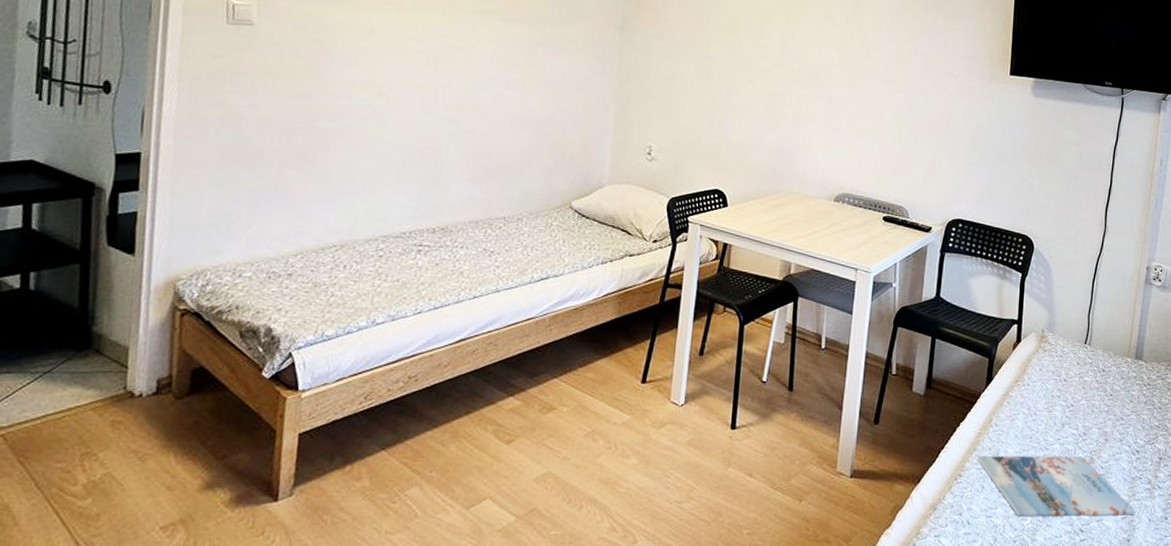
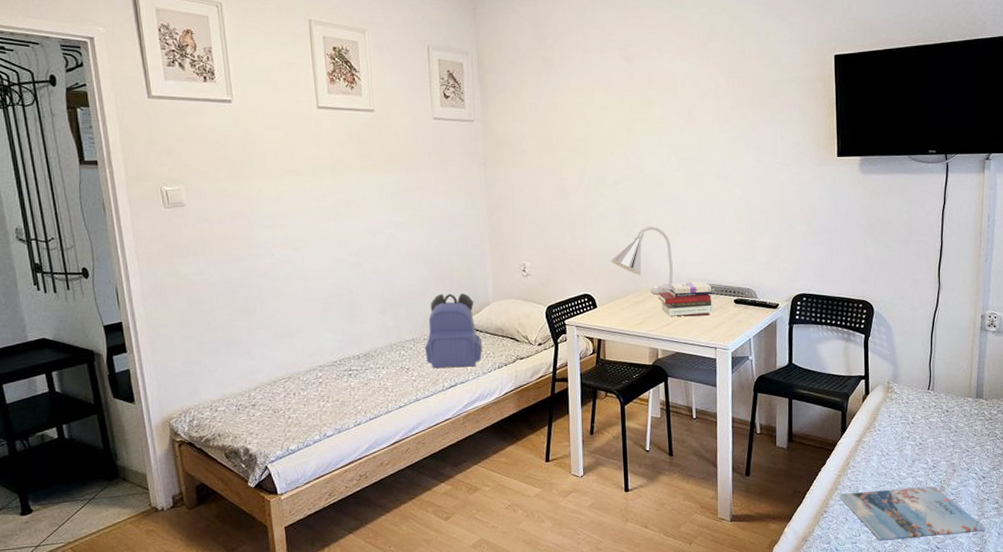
backpack: none [516,168,588,259] -> present [425,293,483,368]
table lamp: none [750,122,821,200] -> present [610,226,673,295]
books: none [797,189,860,231] -> present [657,281,714,317]

